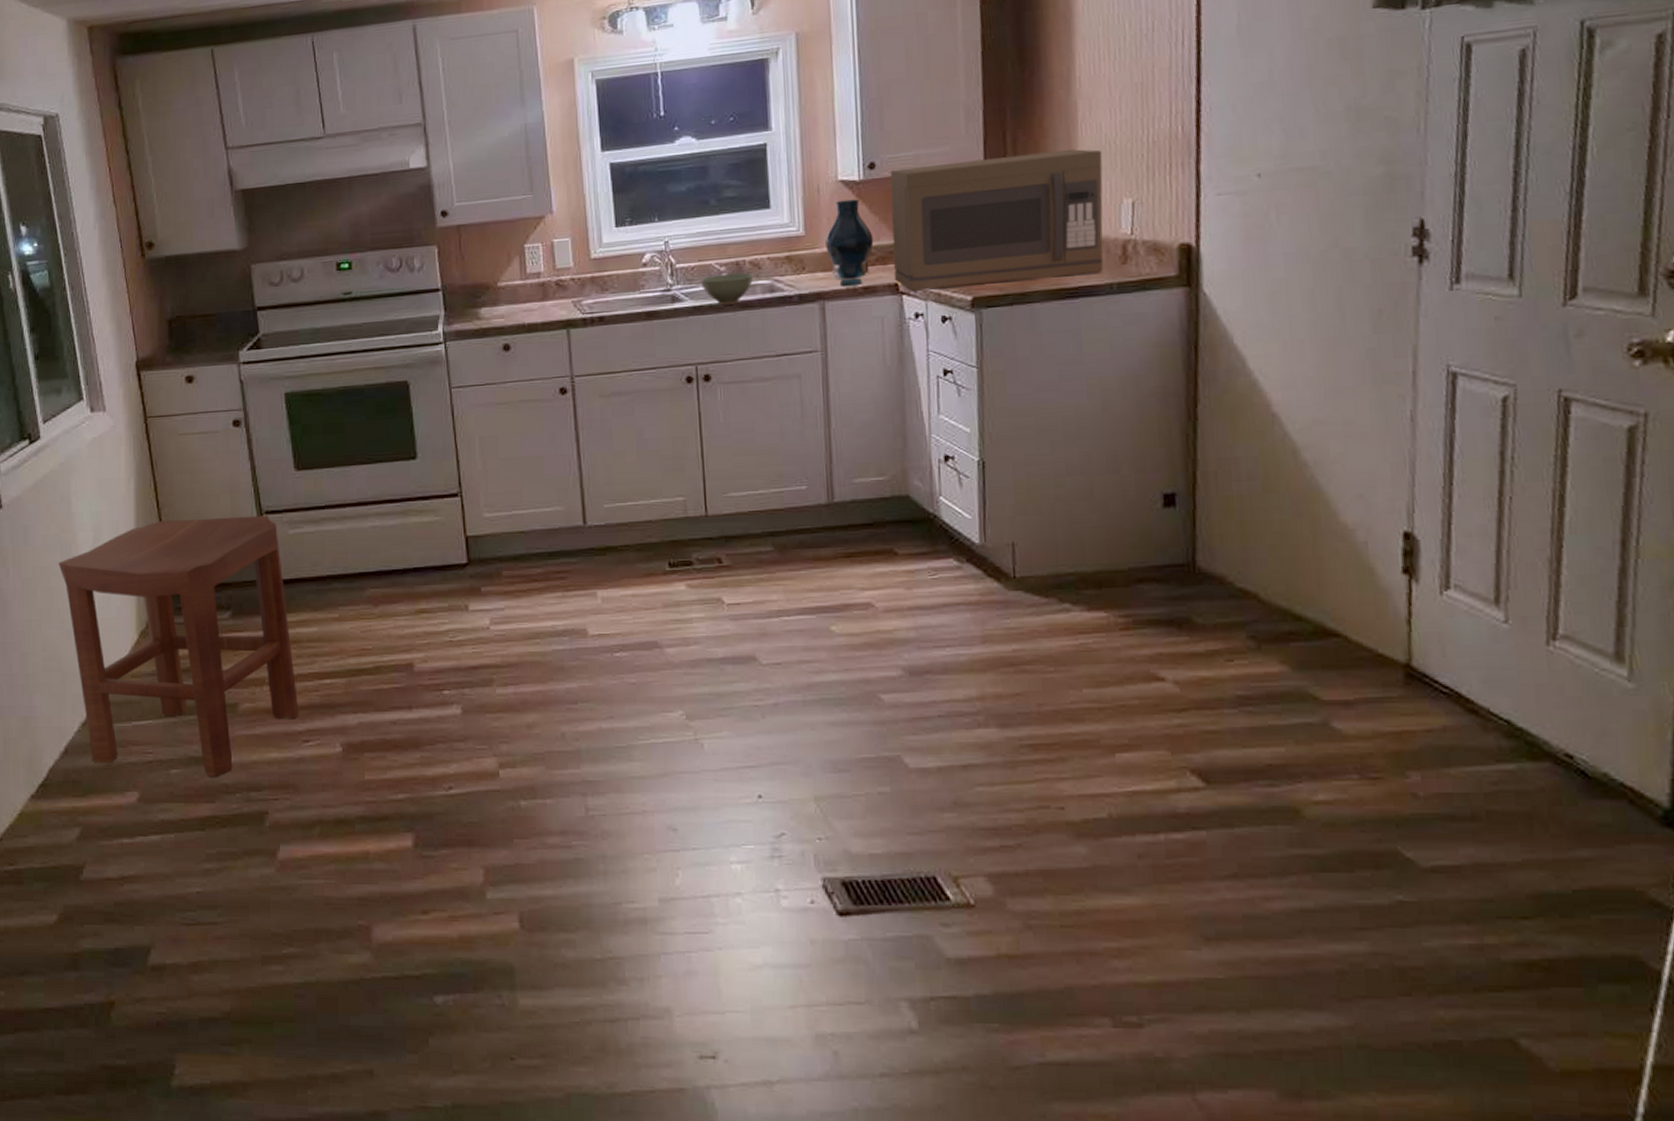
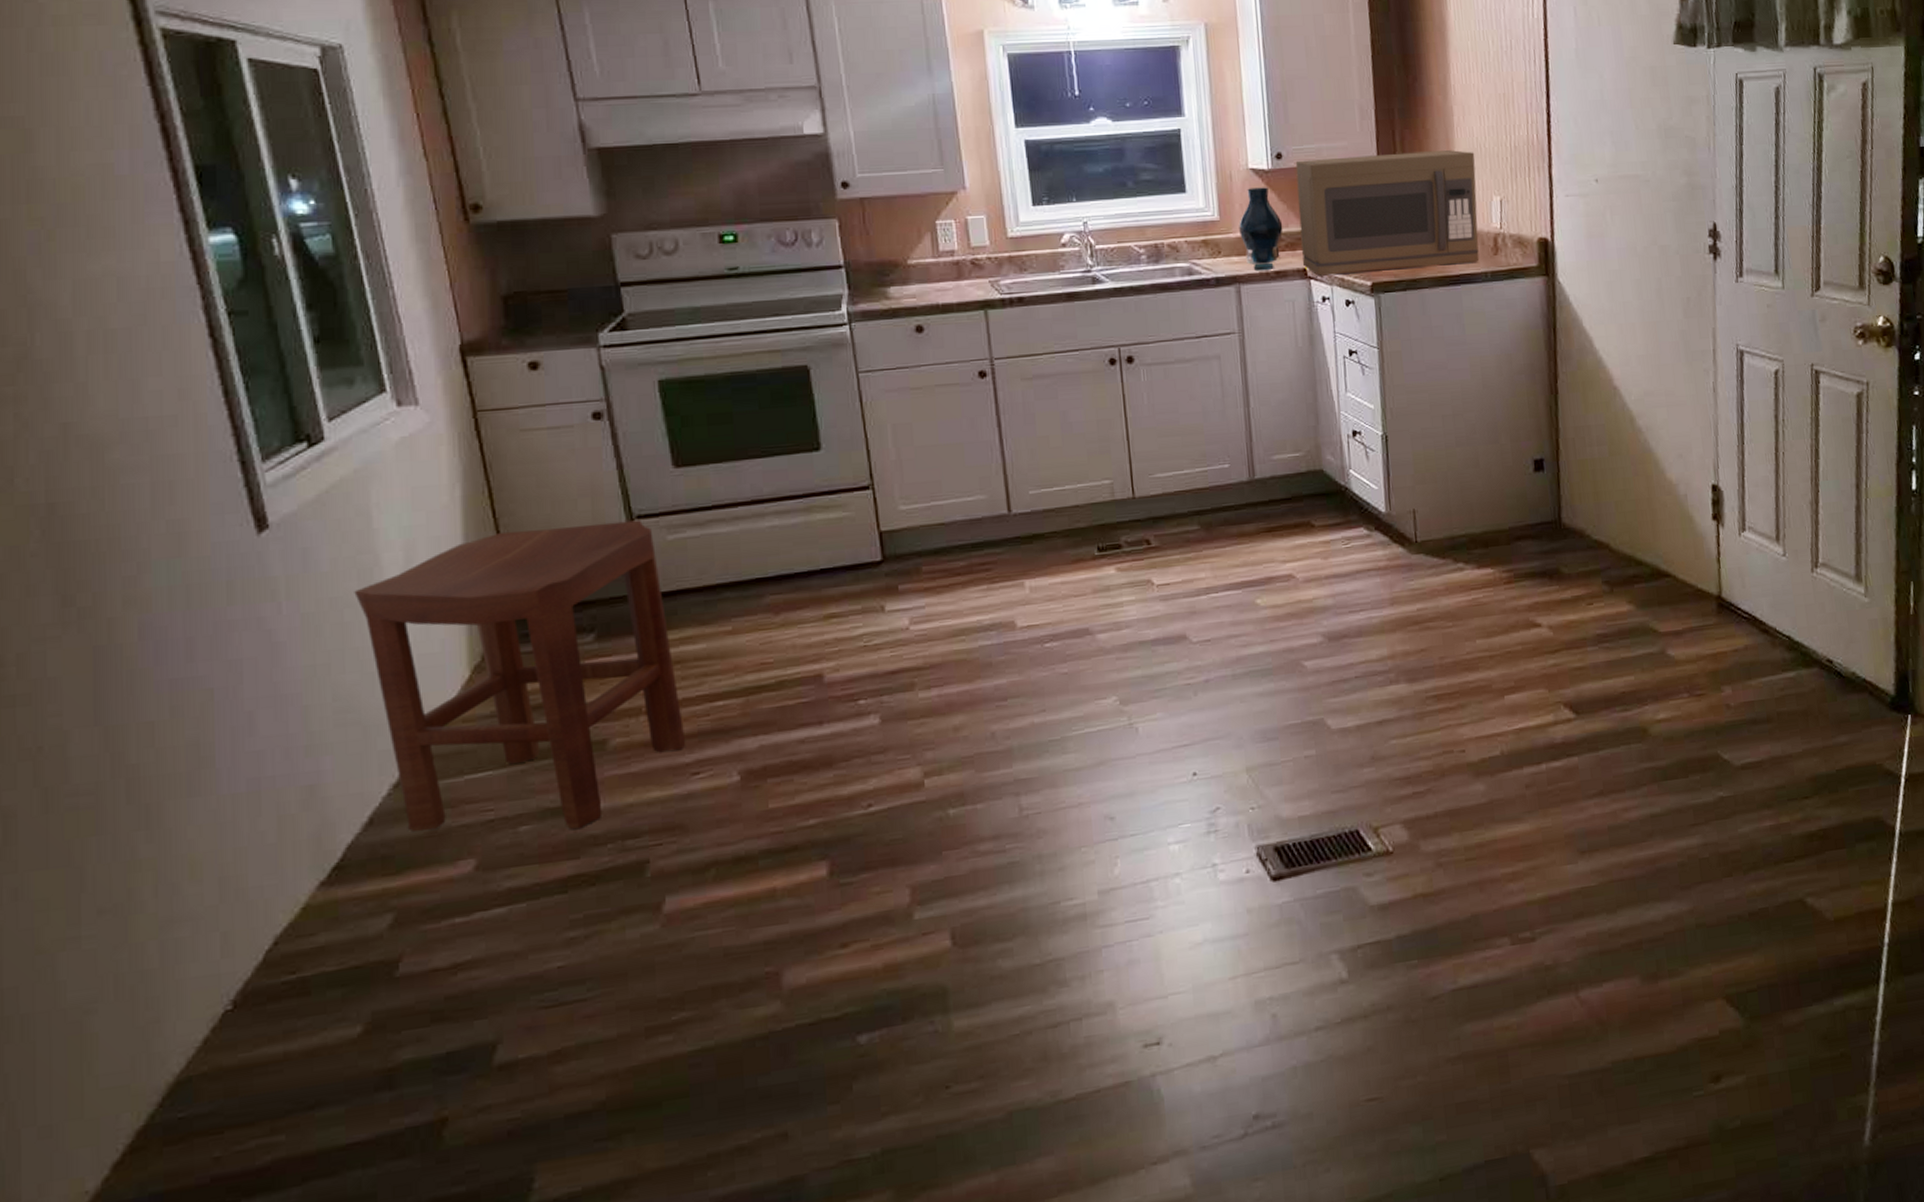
bowl: present [699,272,754,306] -> none [1119,255,1173,287]

